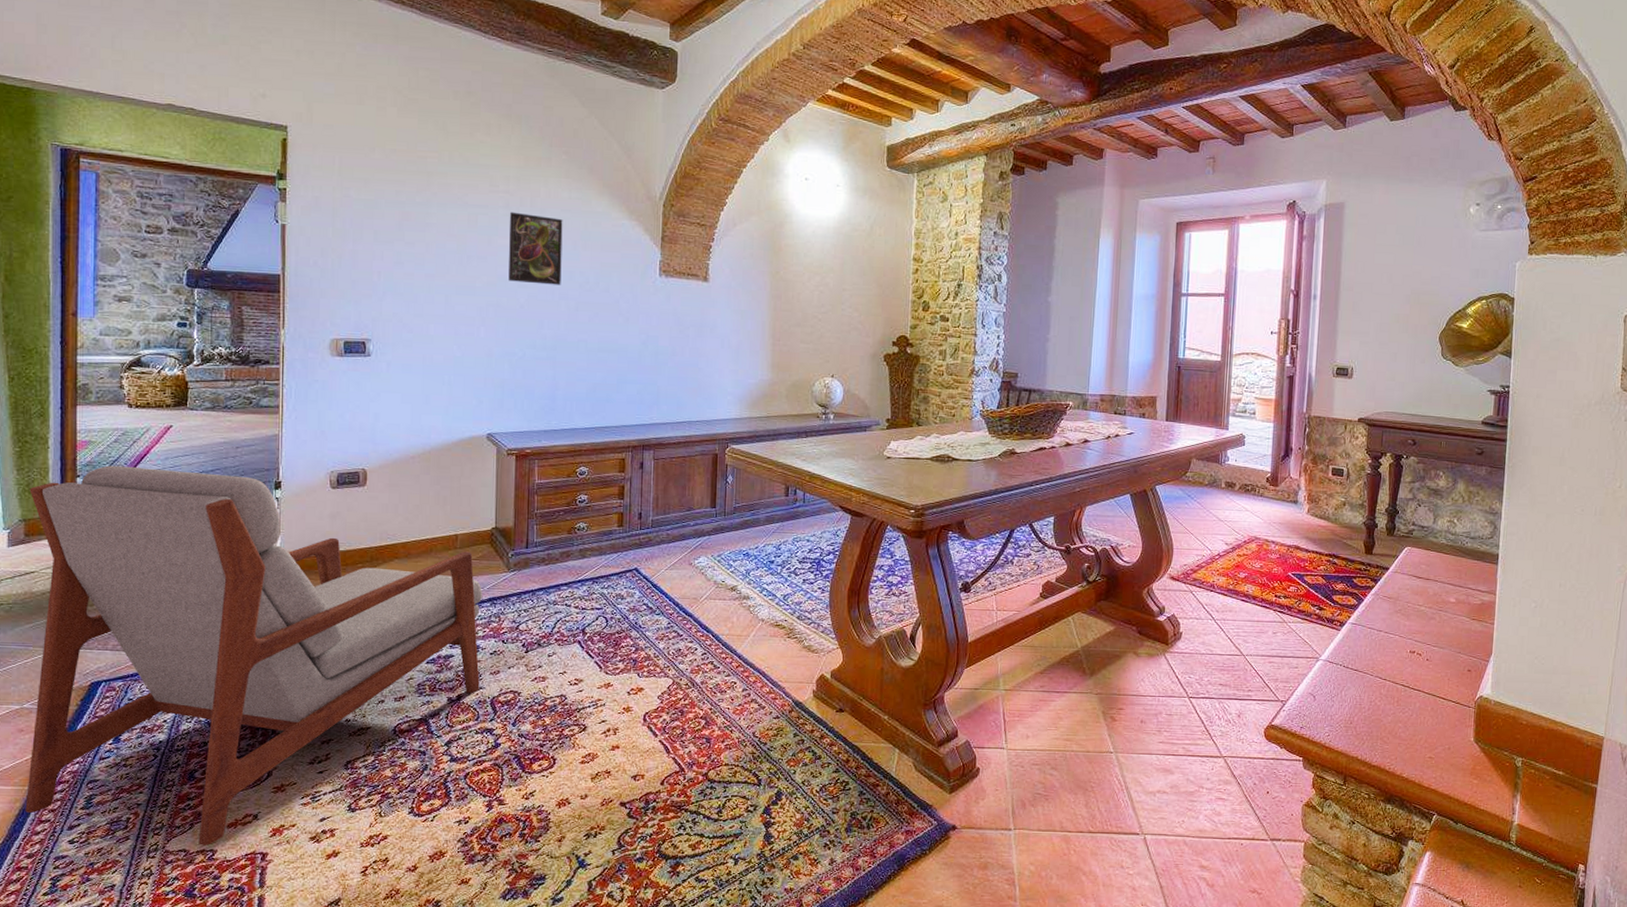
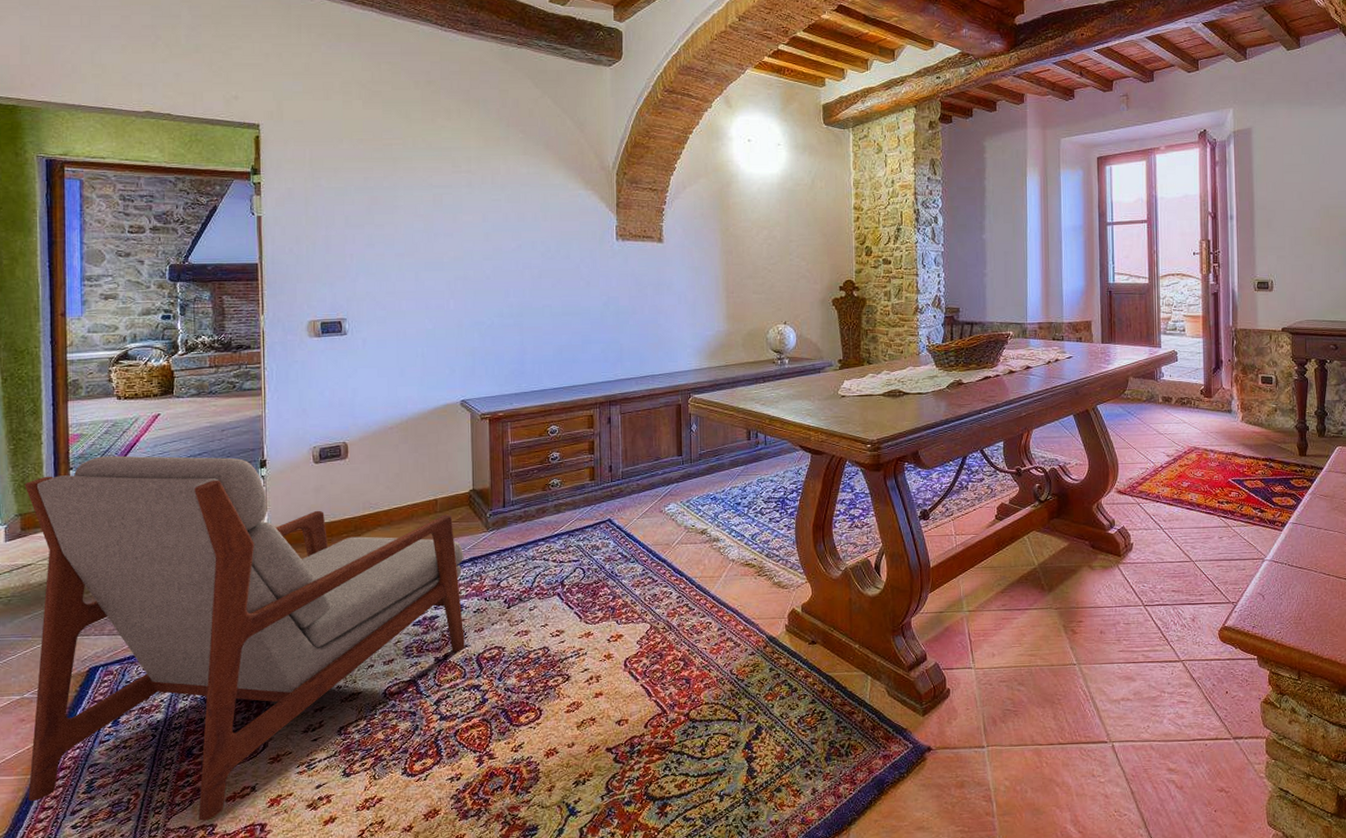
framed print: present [508,211,563,285] -> none [472,189,524,256]

